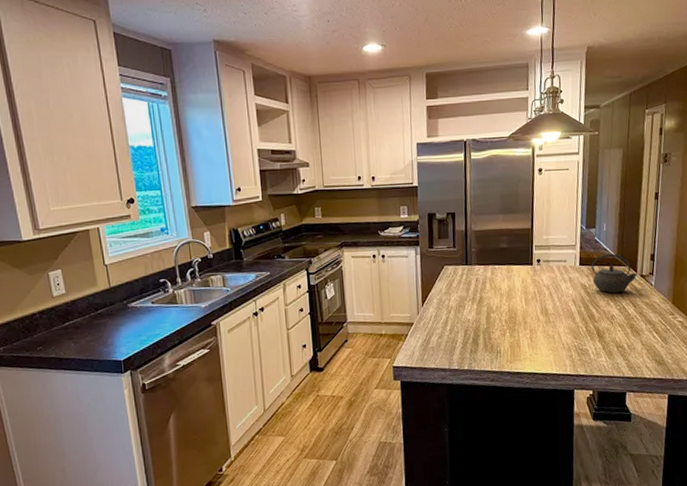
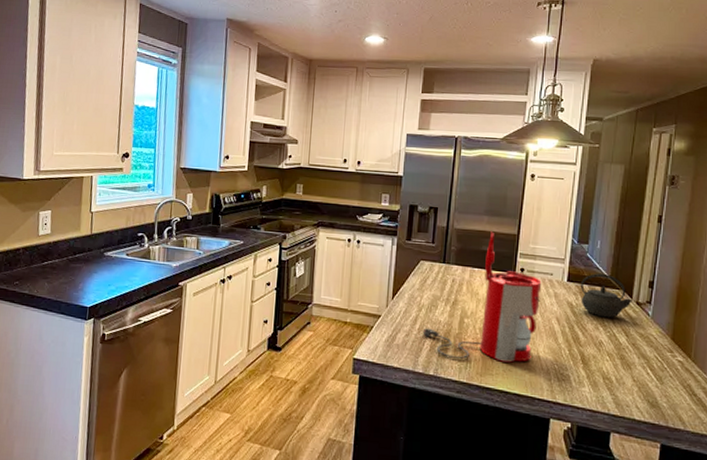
coffee maker: none [454,228,557,352] -> present [422,231,542,363]

